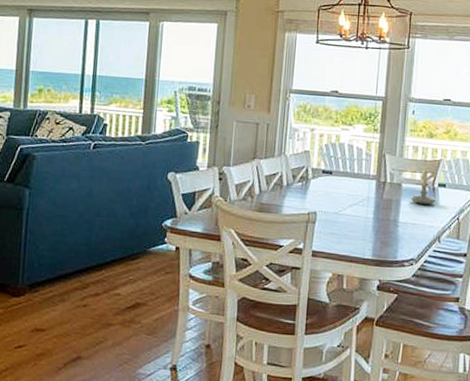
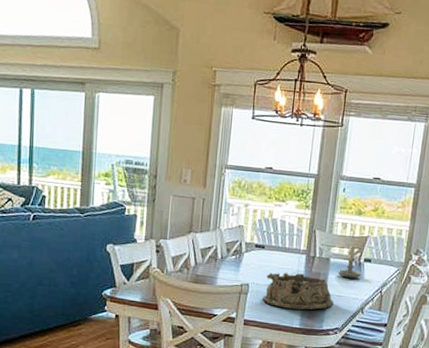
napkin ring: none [331,199,408,239] -> present [262,272,334,310]

